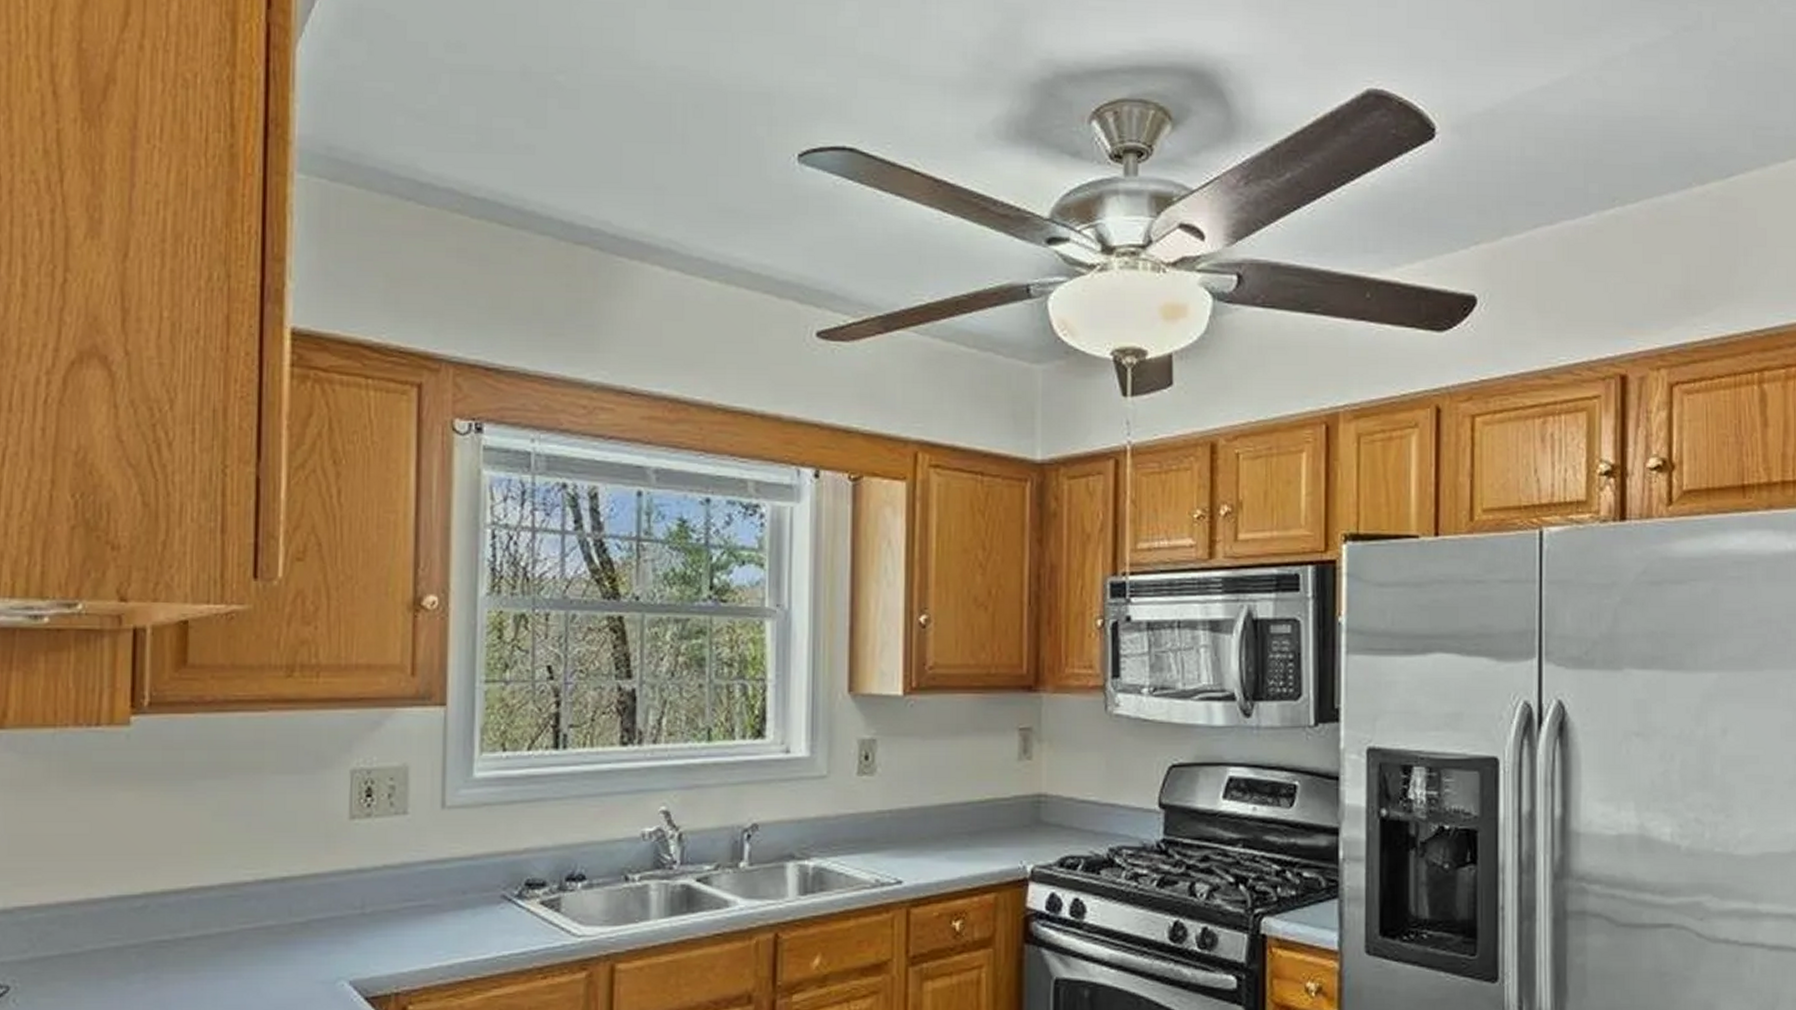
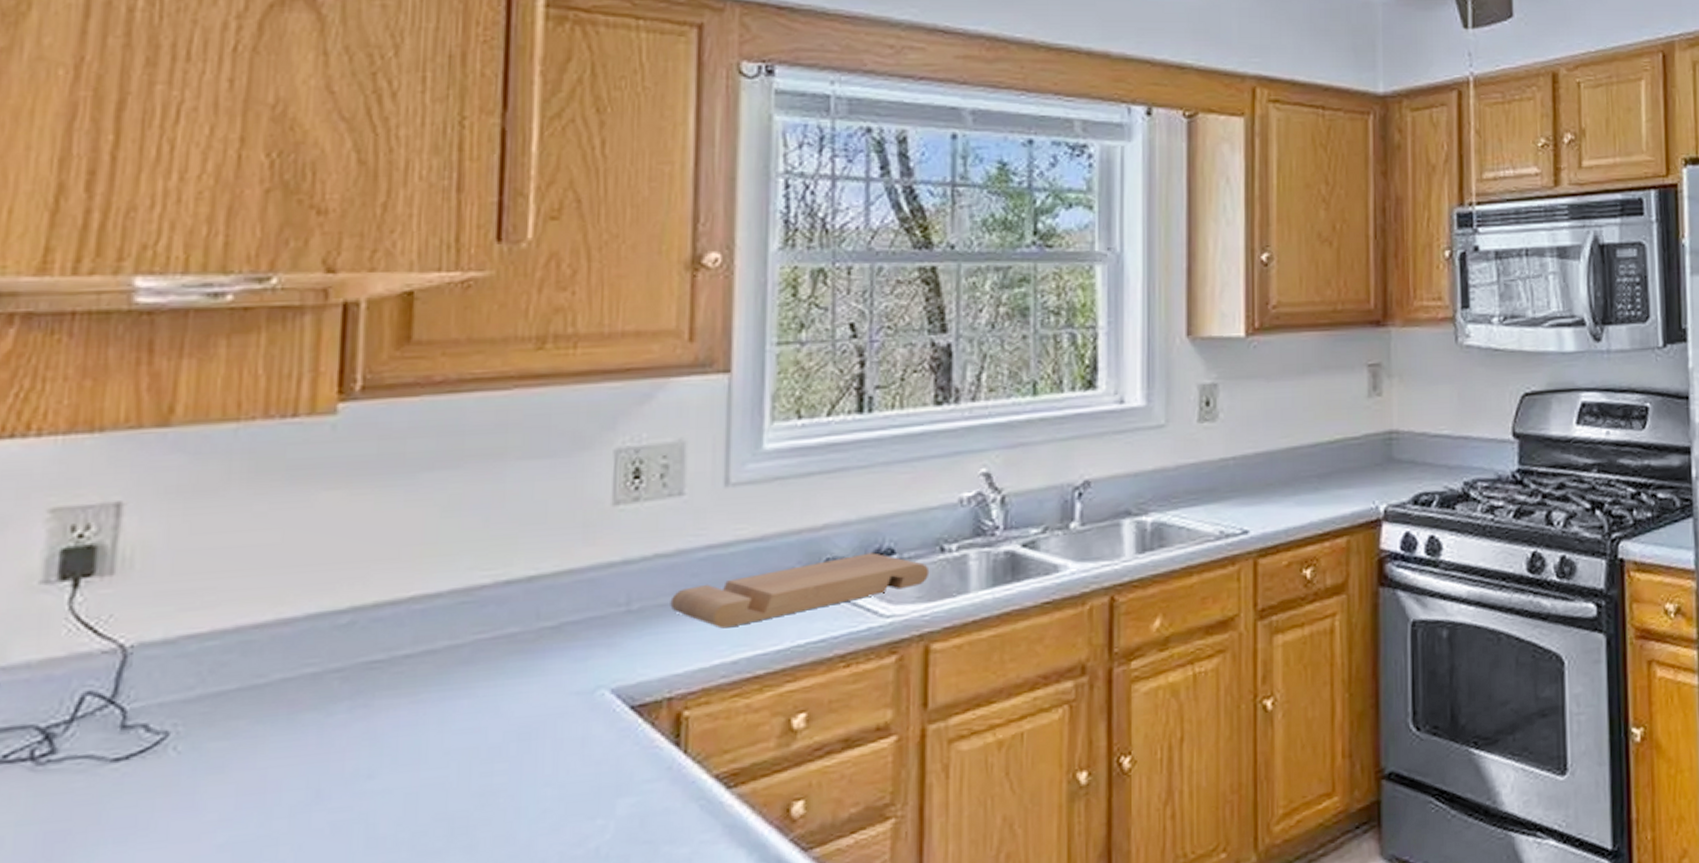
cutting board: none [397,877,616,936] -> present [670,552,930,629]

